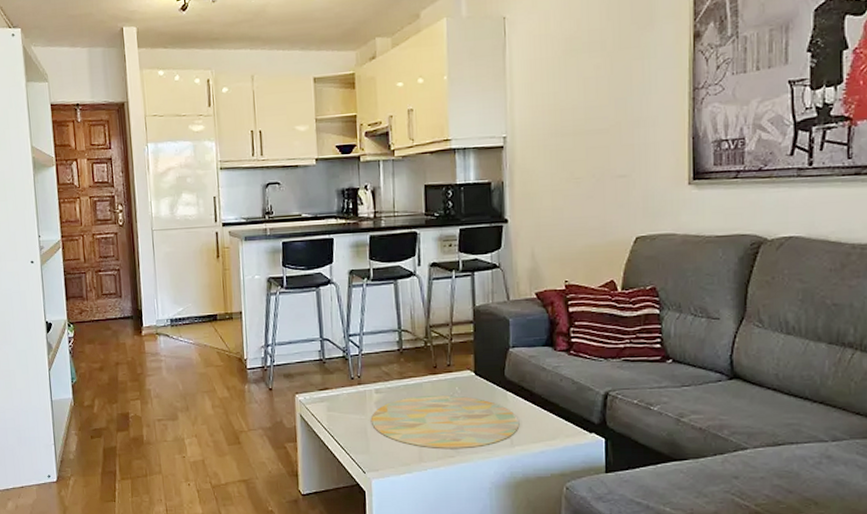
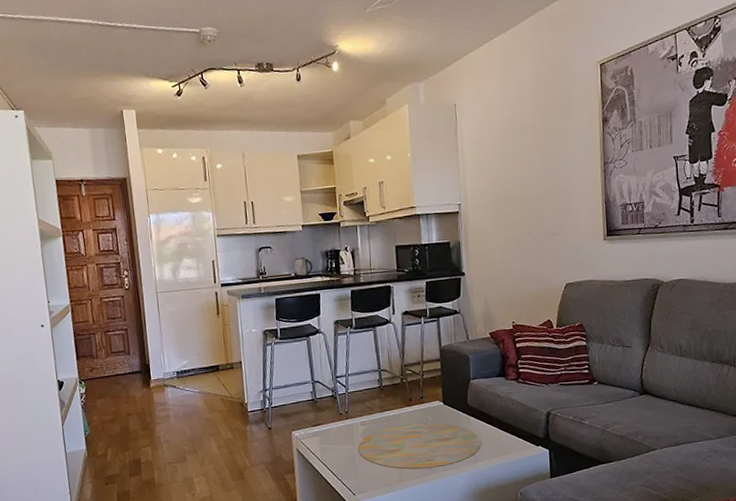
kettle: none [303,195,326,221] -> present [292,257,313,280]

